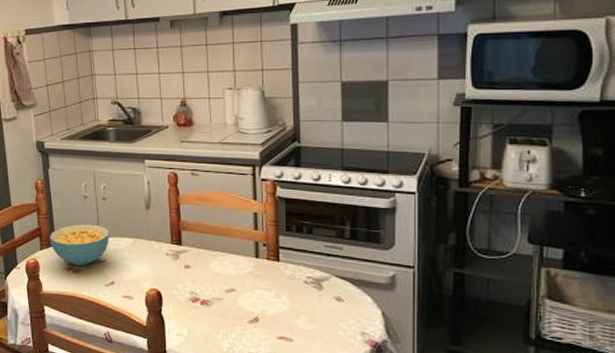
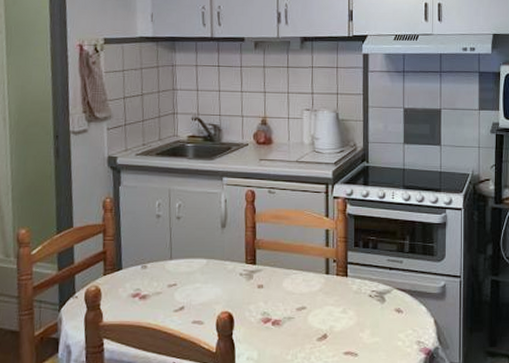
cereal bowl: present [49,224,109,266] -> none [115,245,182,291]

